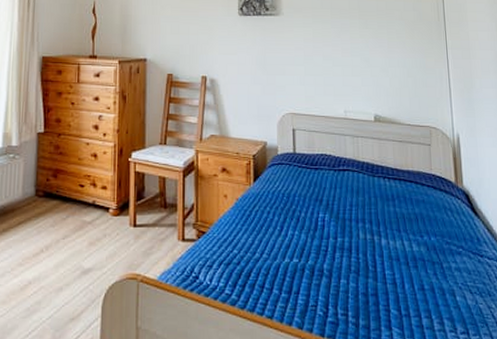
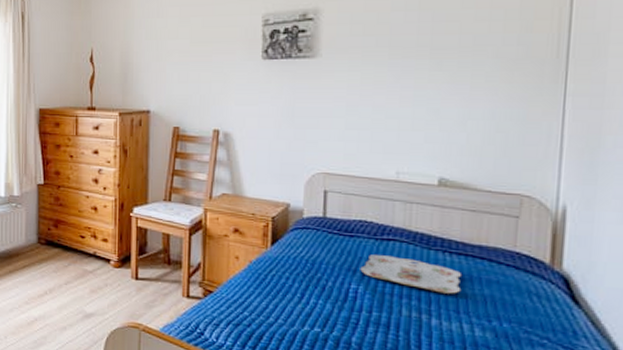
serving tray: none [325,185,400,215] -> present [360,255,462,294]

